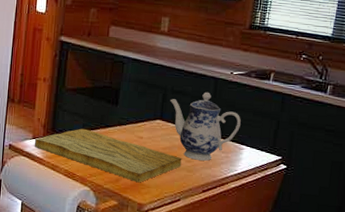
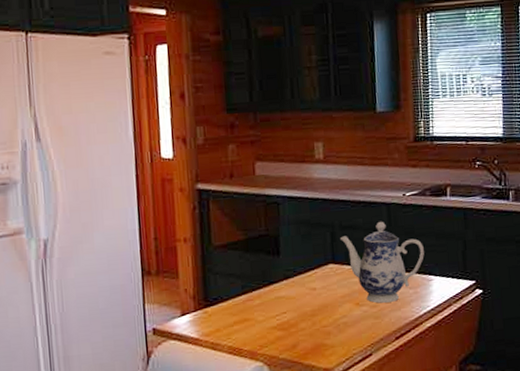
cutting board: present [34,128,182,183] -> none [184,291,367,344]

